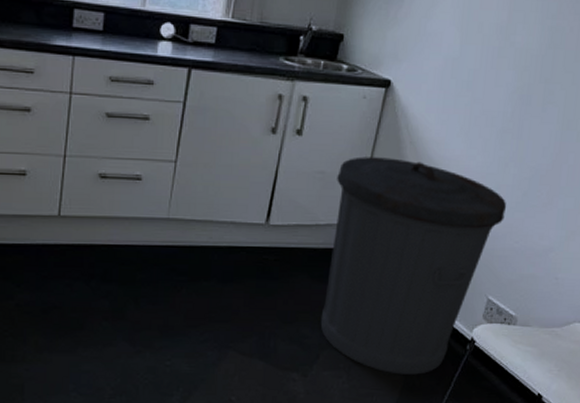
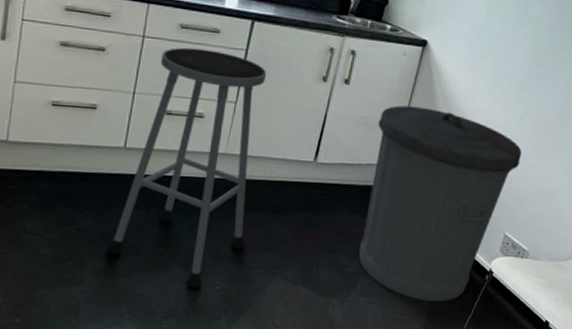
stool: none [48,103,208,364] -> present [107,47,267,288]

